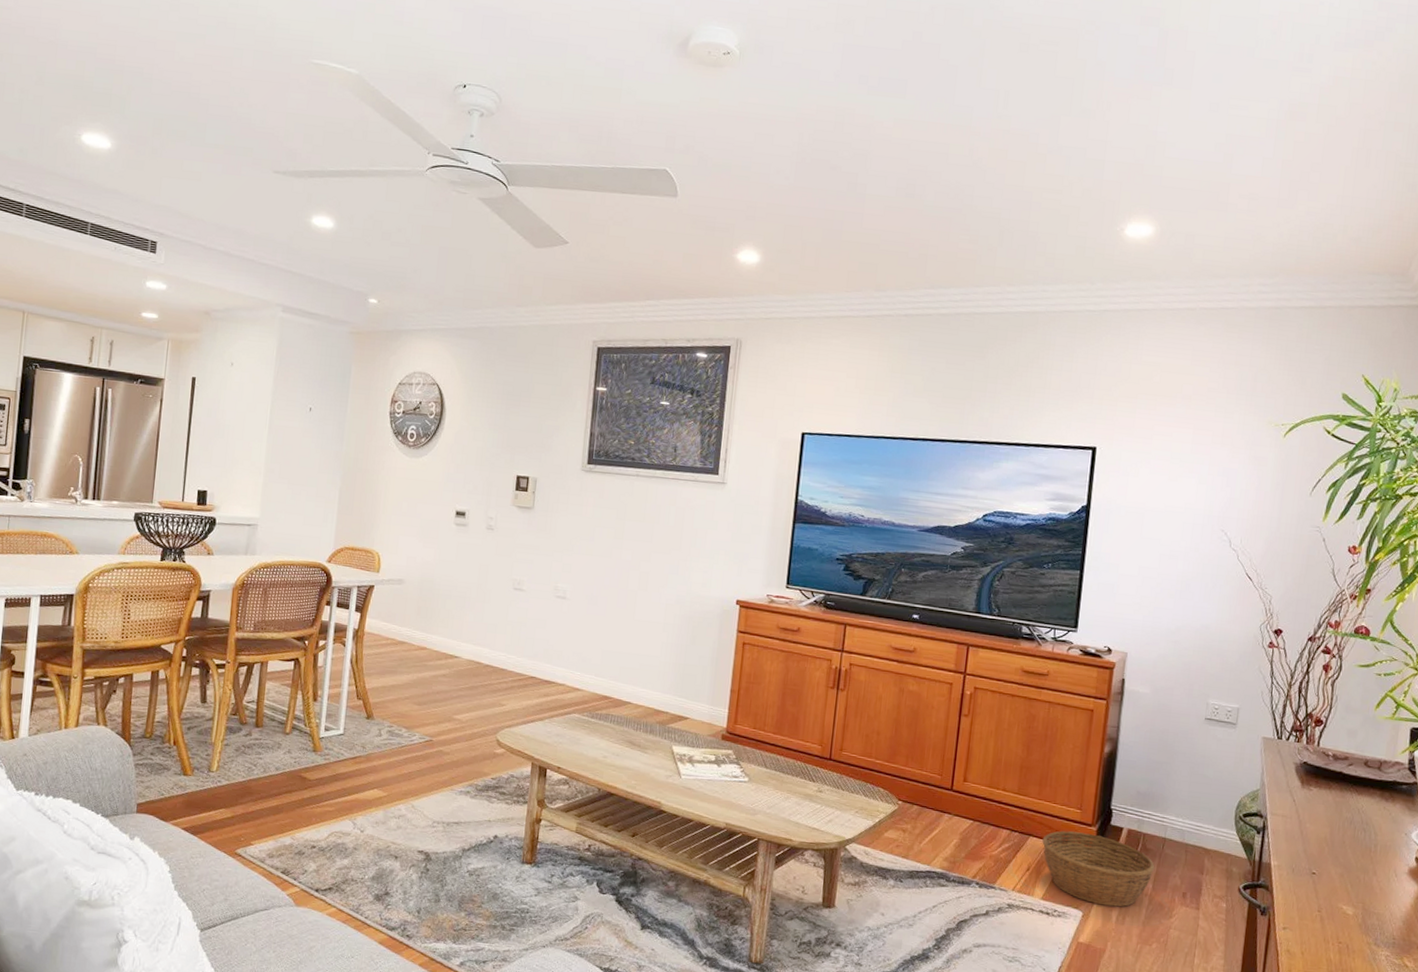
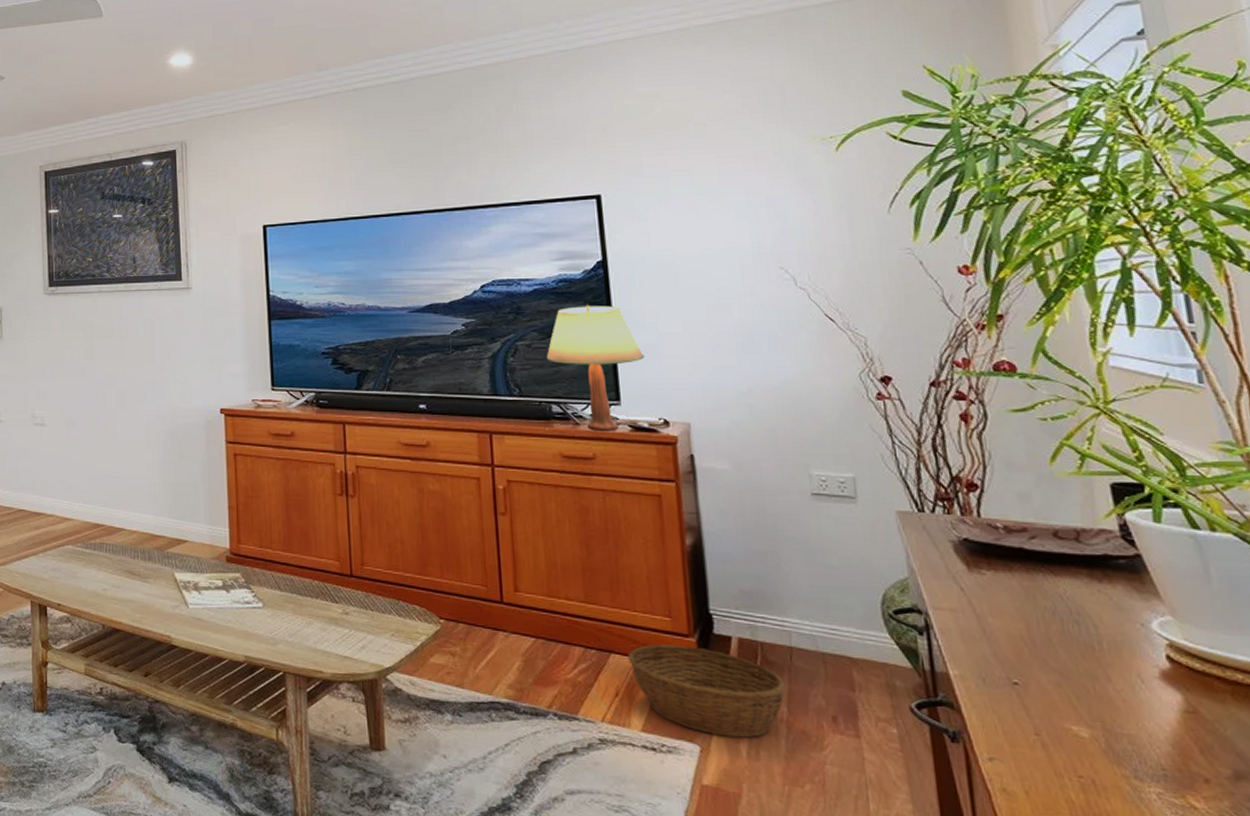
table lamp: none [1025,541,1104,654] -> present [546,303,645,432]

